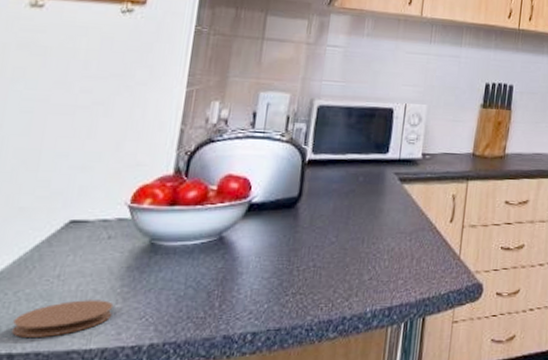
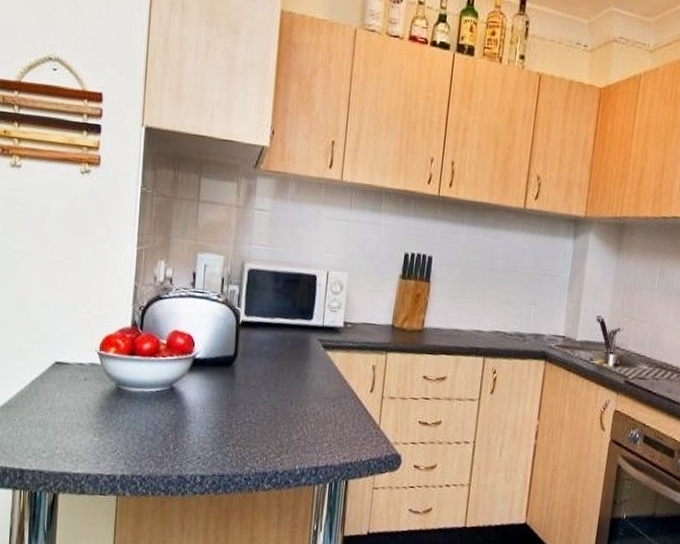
coaster: present [11,300,114,337] -> none [21,430,93,459]

